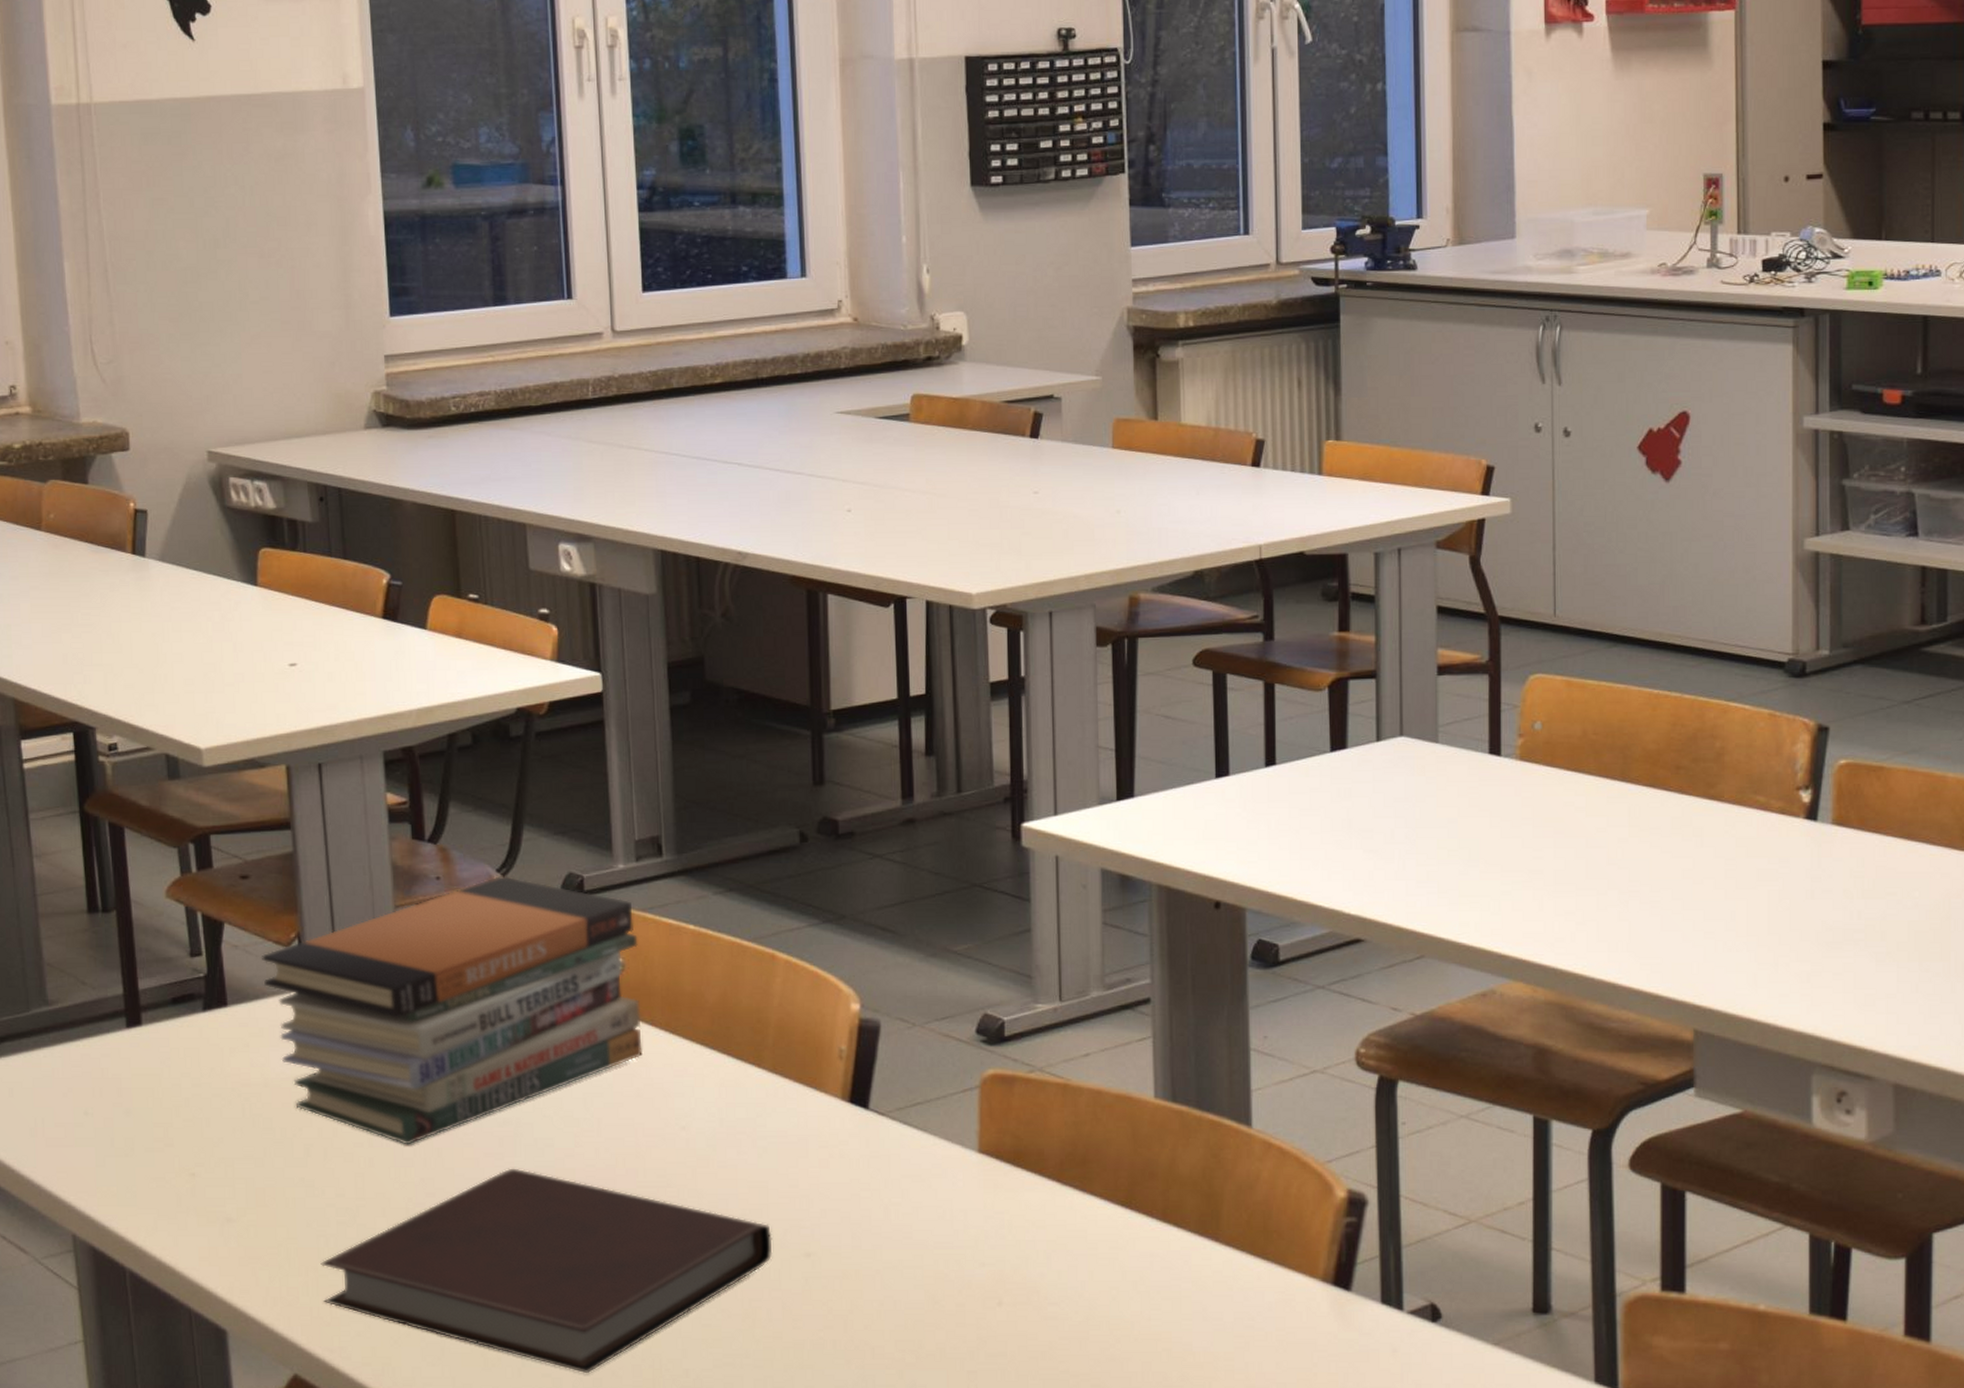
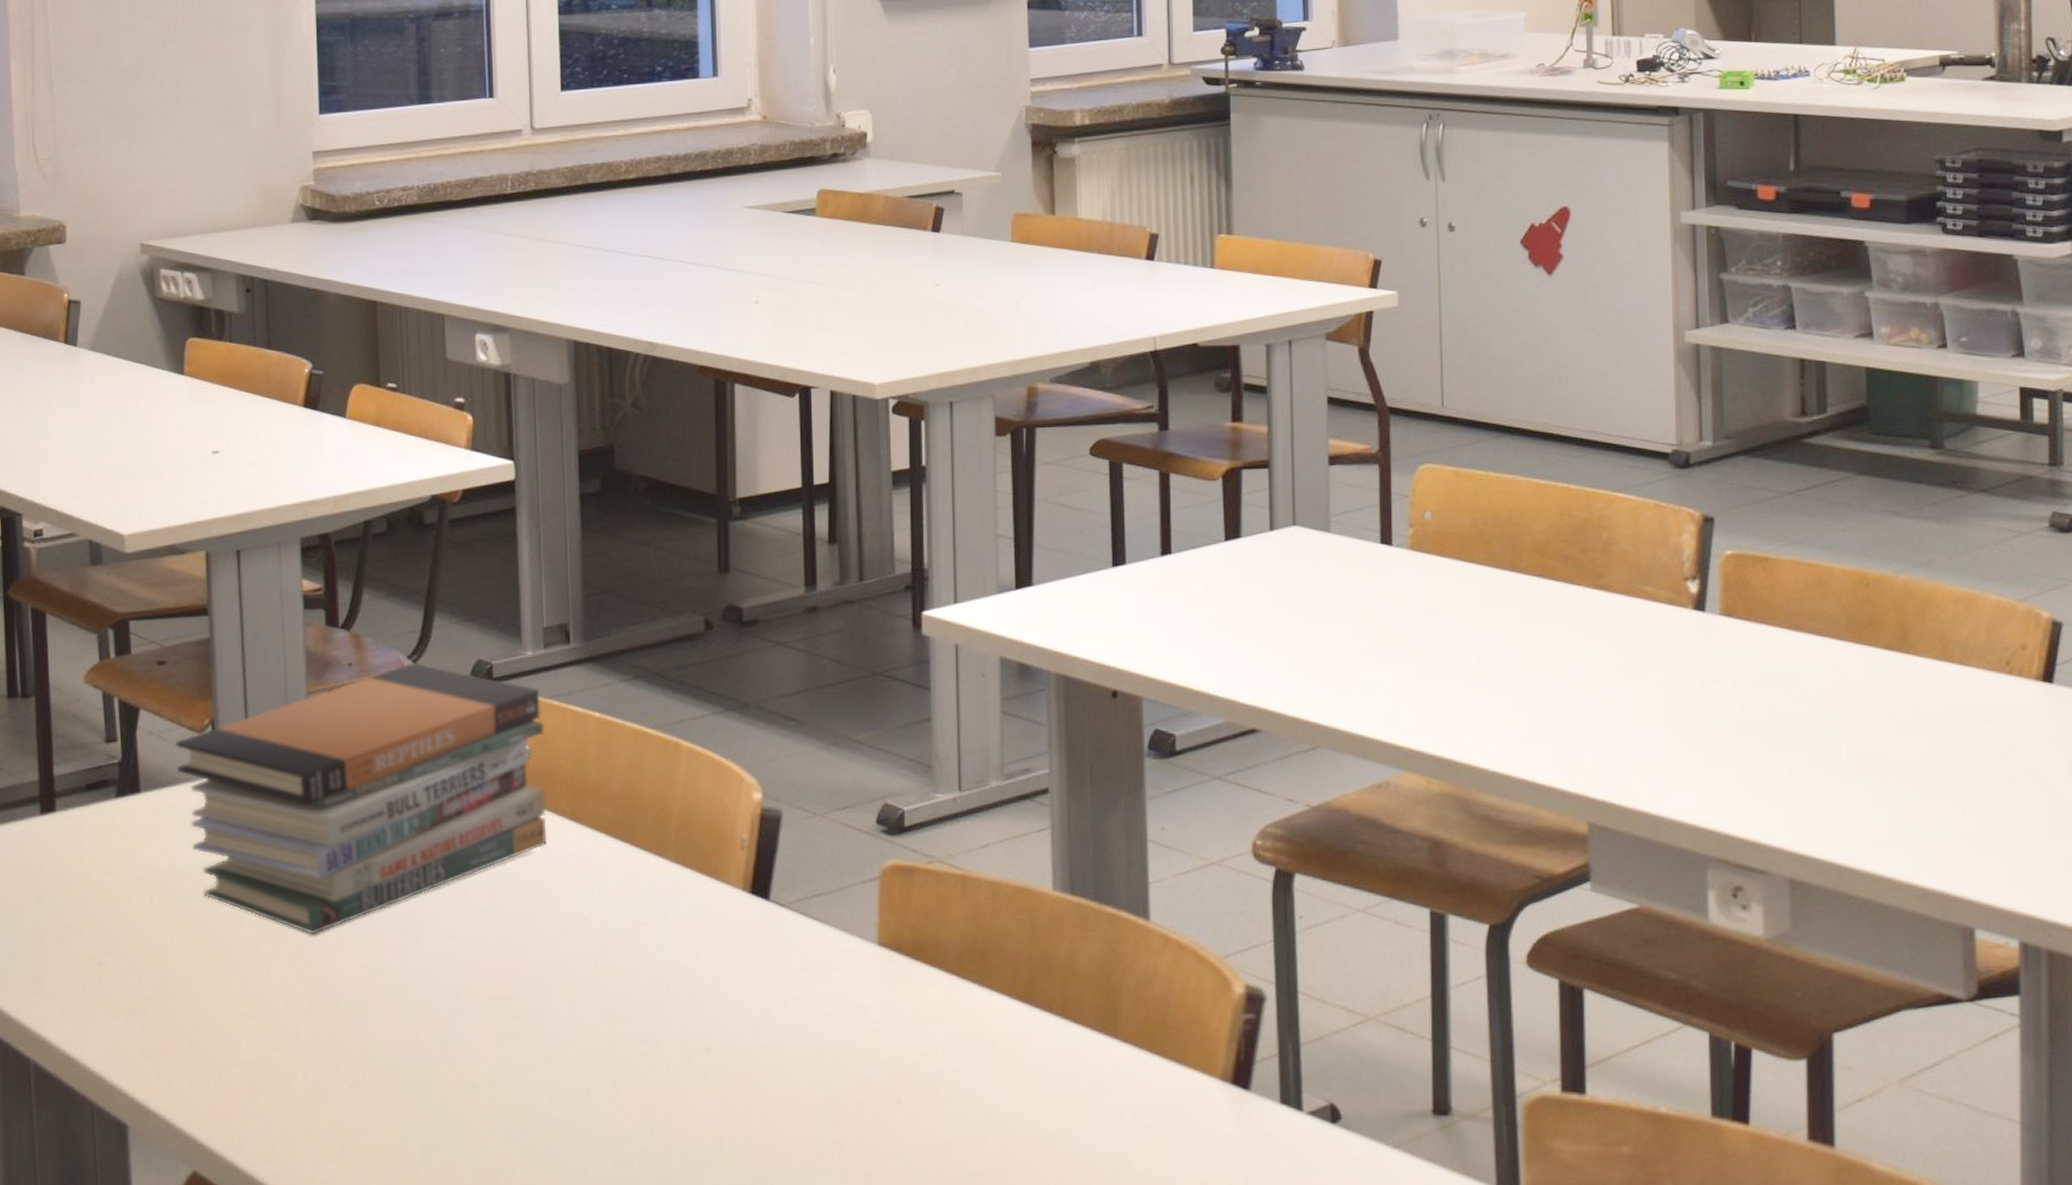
notebook: present [320,1168,773,1374] -> none [223,959,673,1173]

